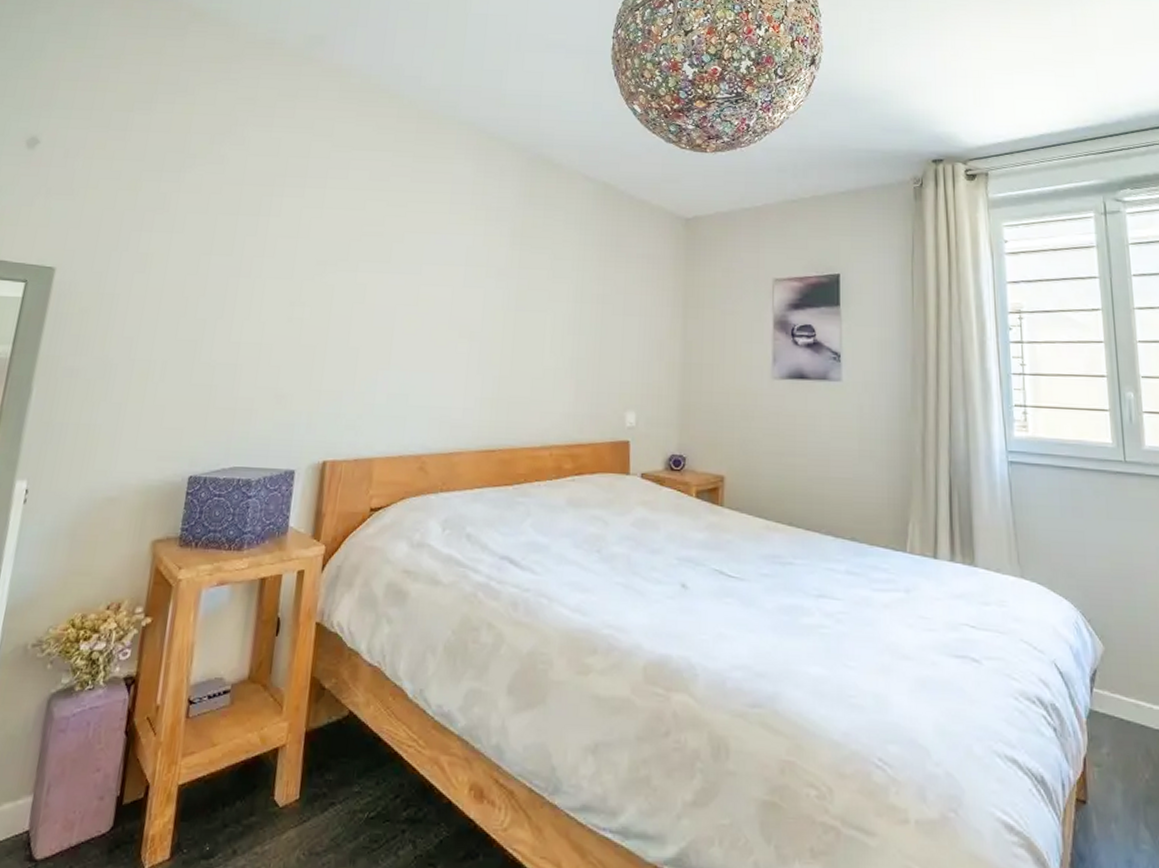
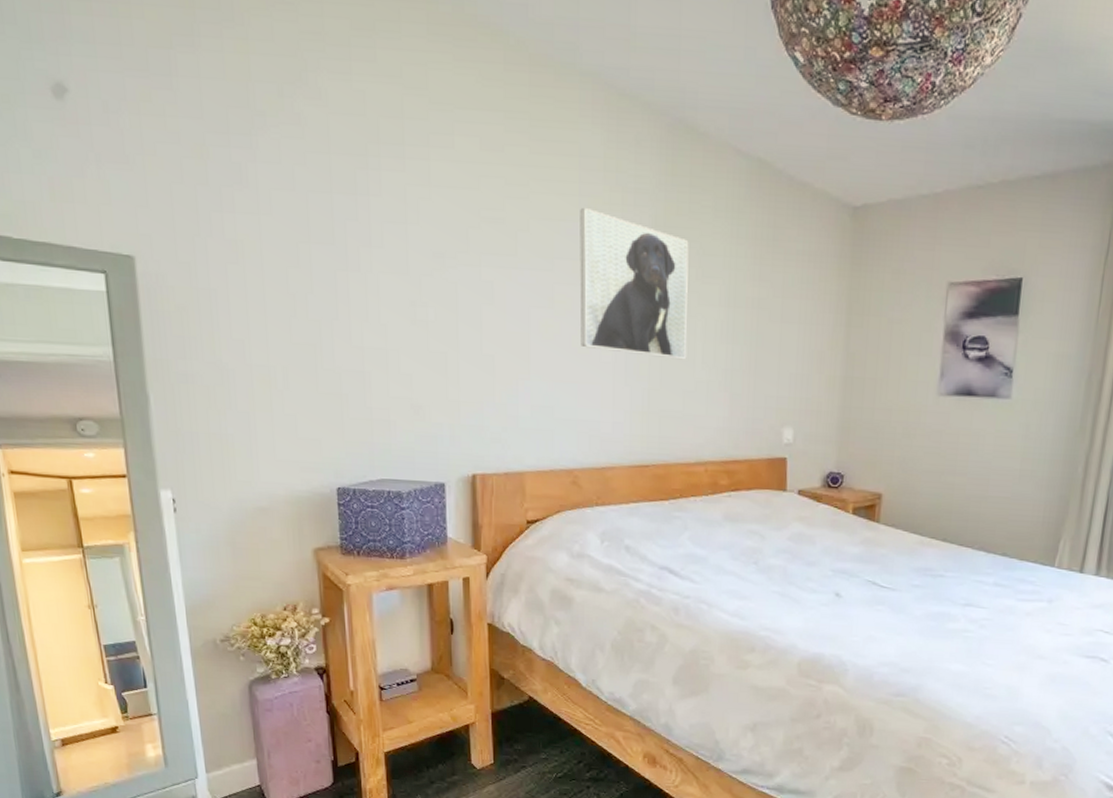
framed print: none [439,222,542,350] -> present [580,207,689,360]

